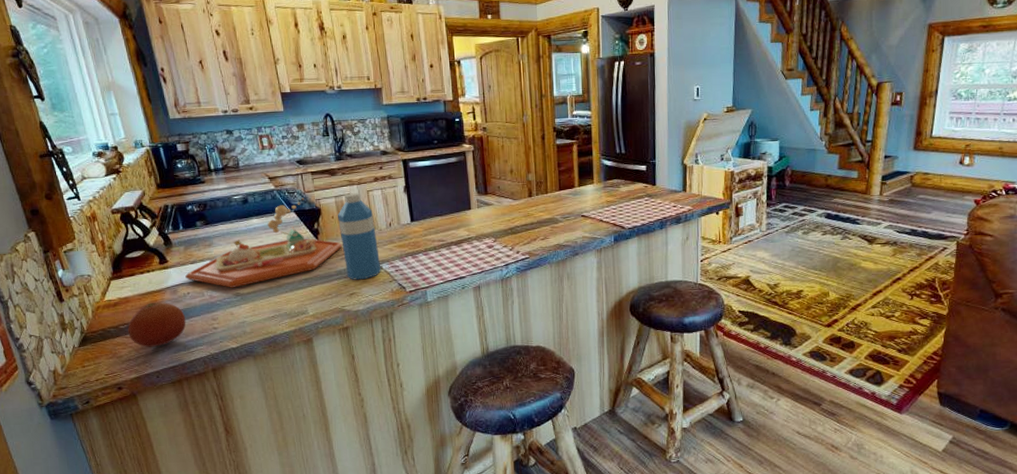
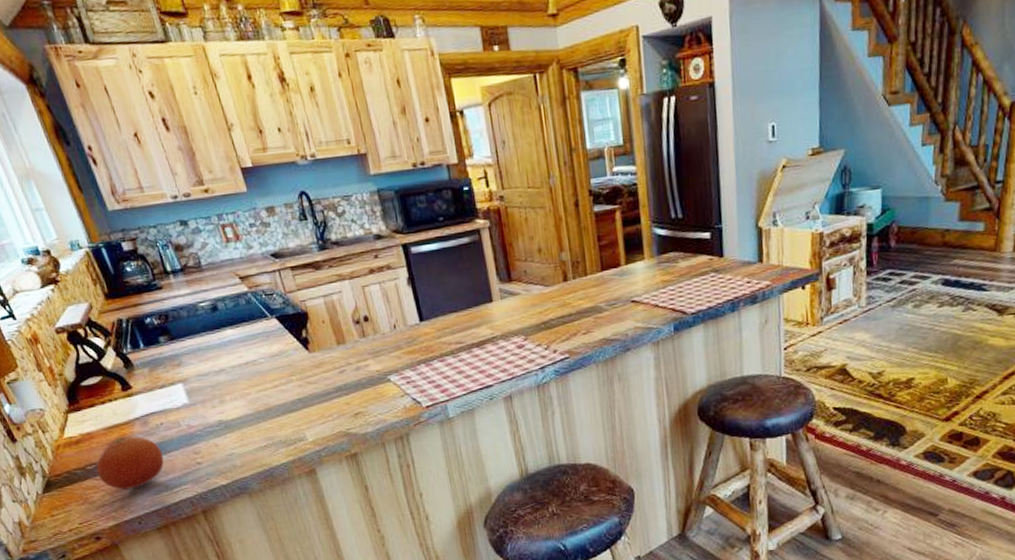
food tray: present [185,197,343,288] -> none [155,299,340,415]
water bottle: present [338,193,381,280] -> none [329,289,390,397]

